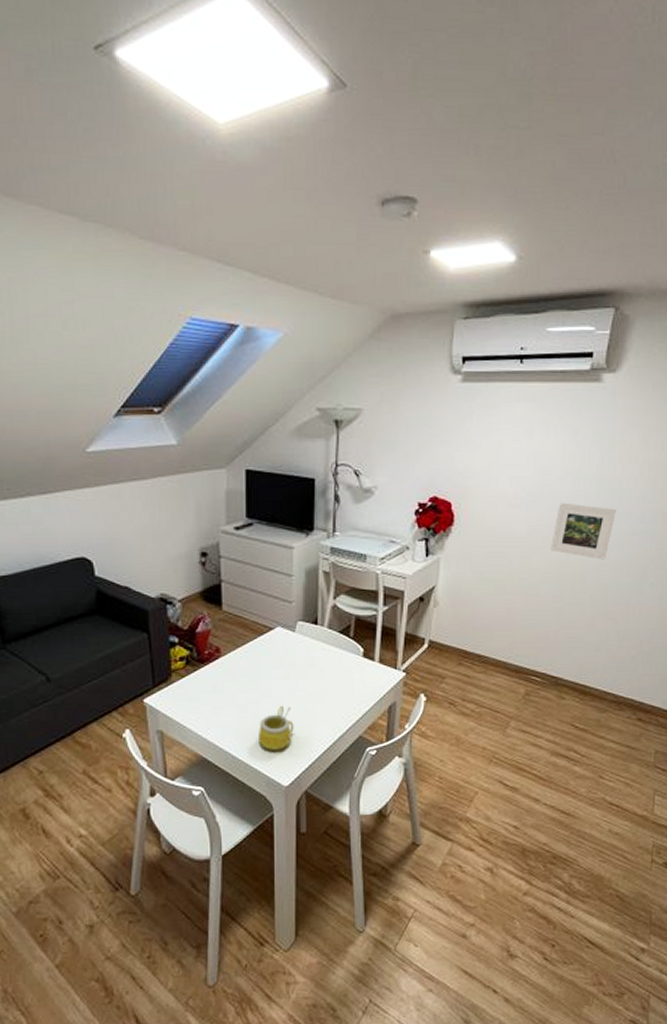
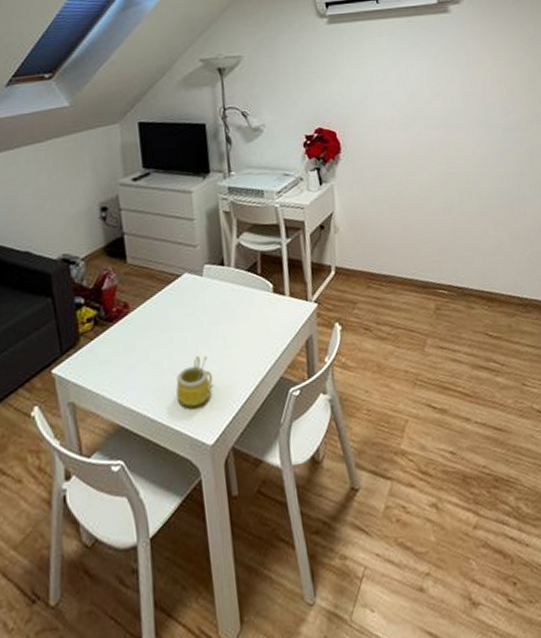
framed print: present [551,502,616,560] -> none [432,120,485,169]

